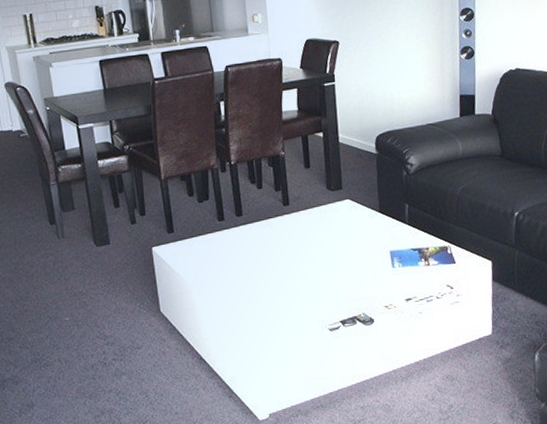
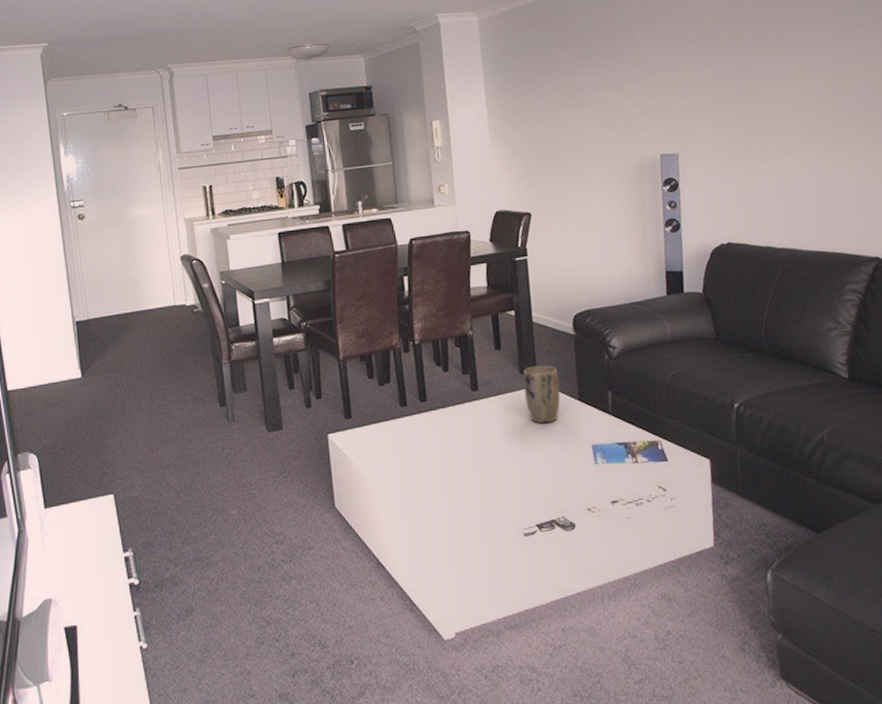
plant pot: none [330,181,363,234] -> present [523,365,561,424]

